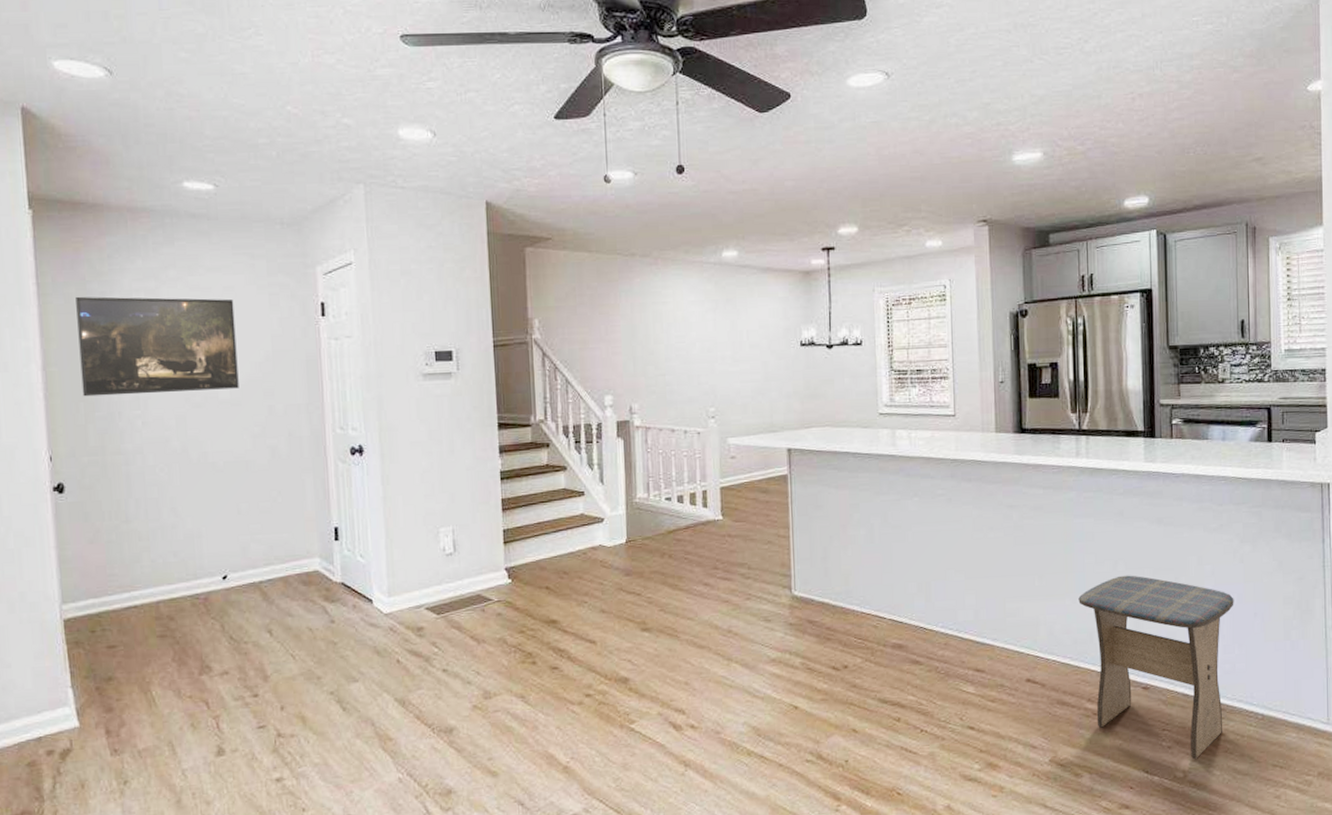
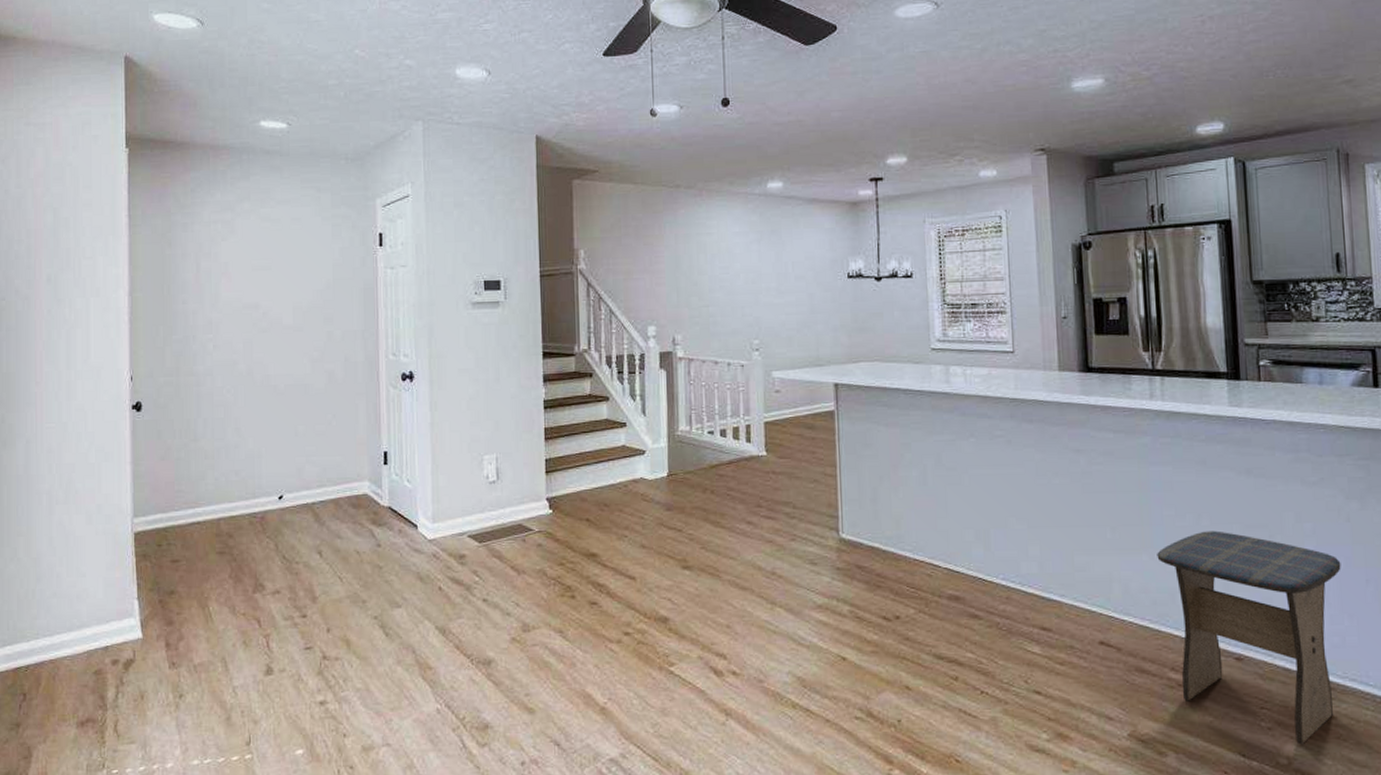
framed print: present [76,296,239,397] -> none [161,227,302,321]

